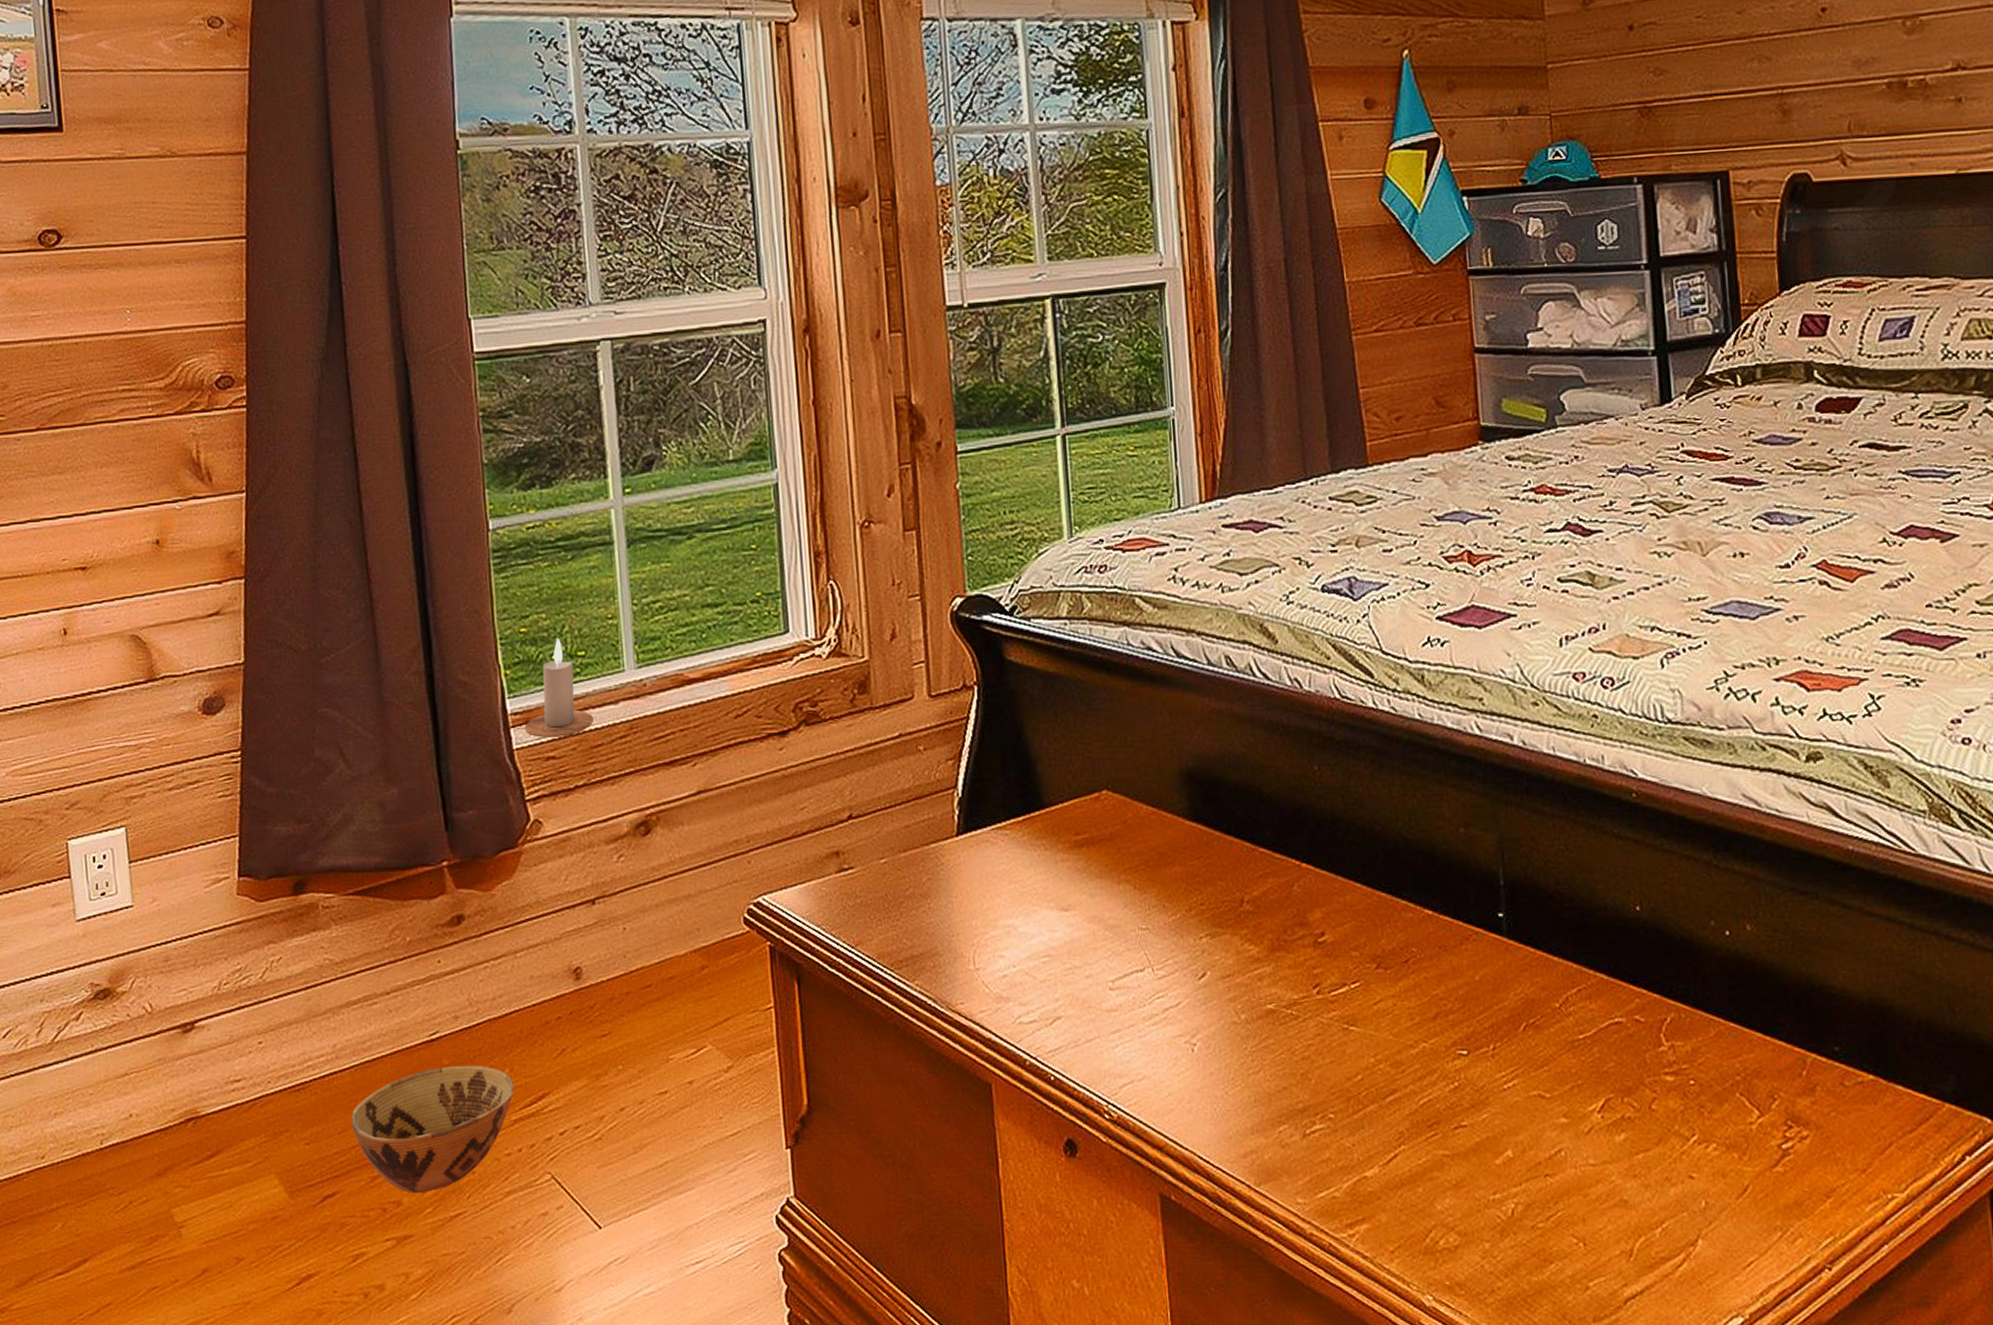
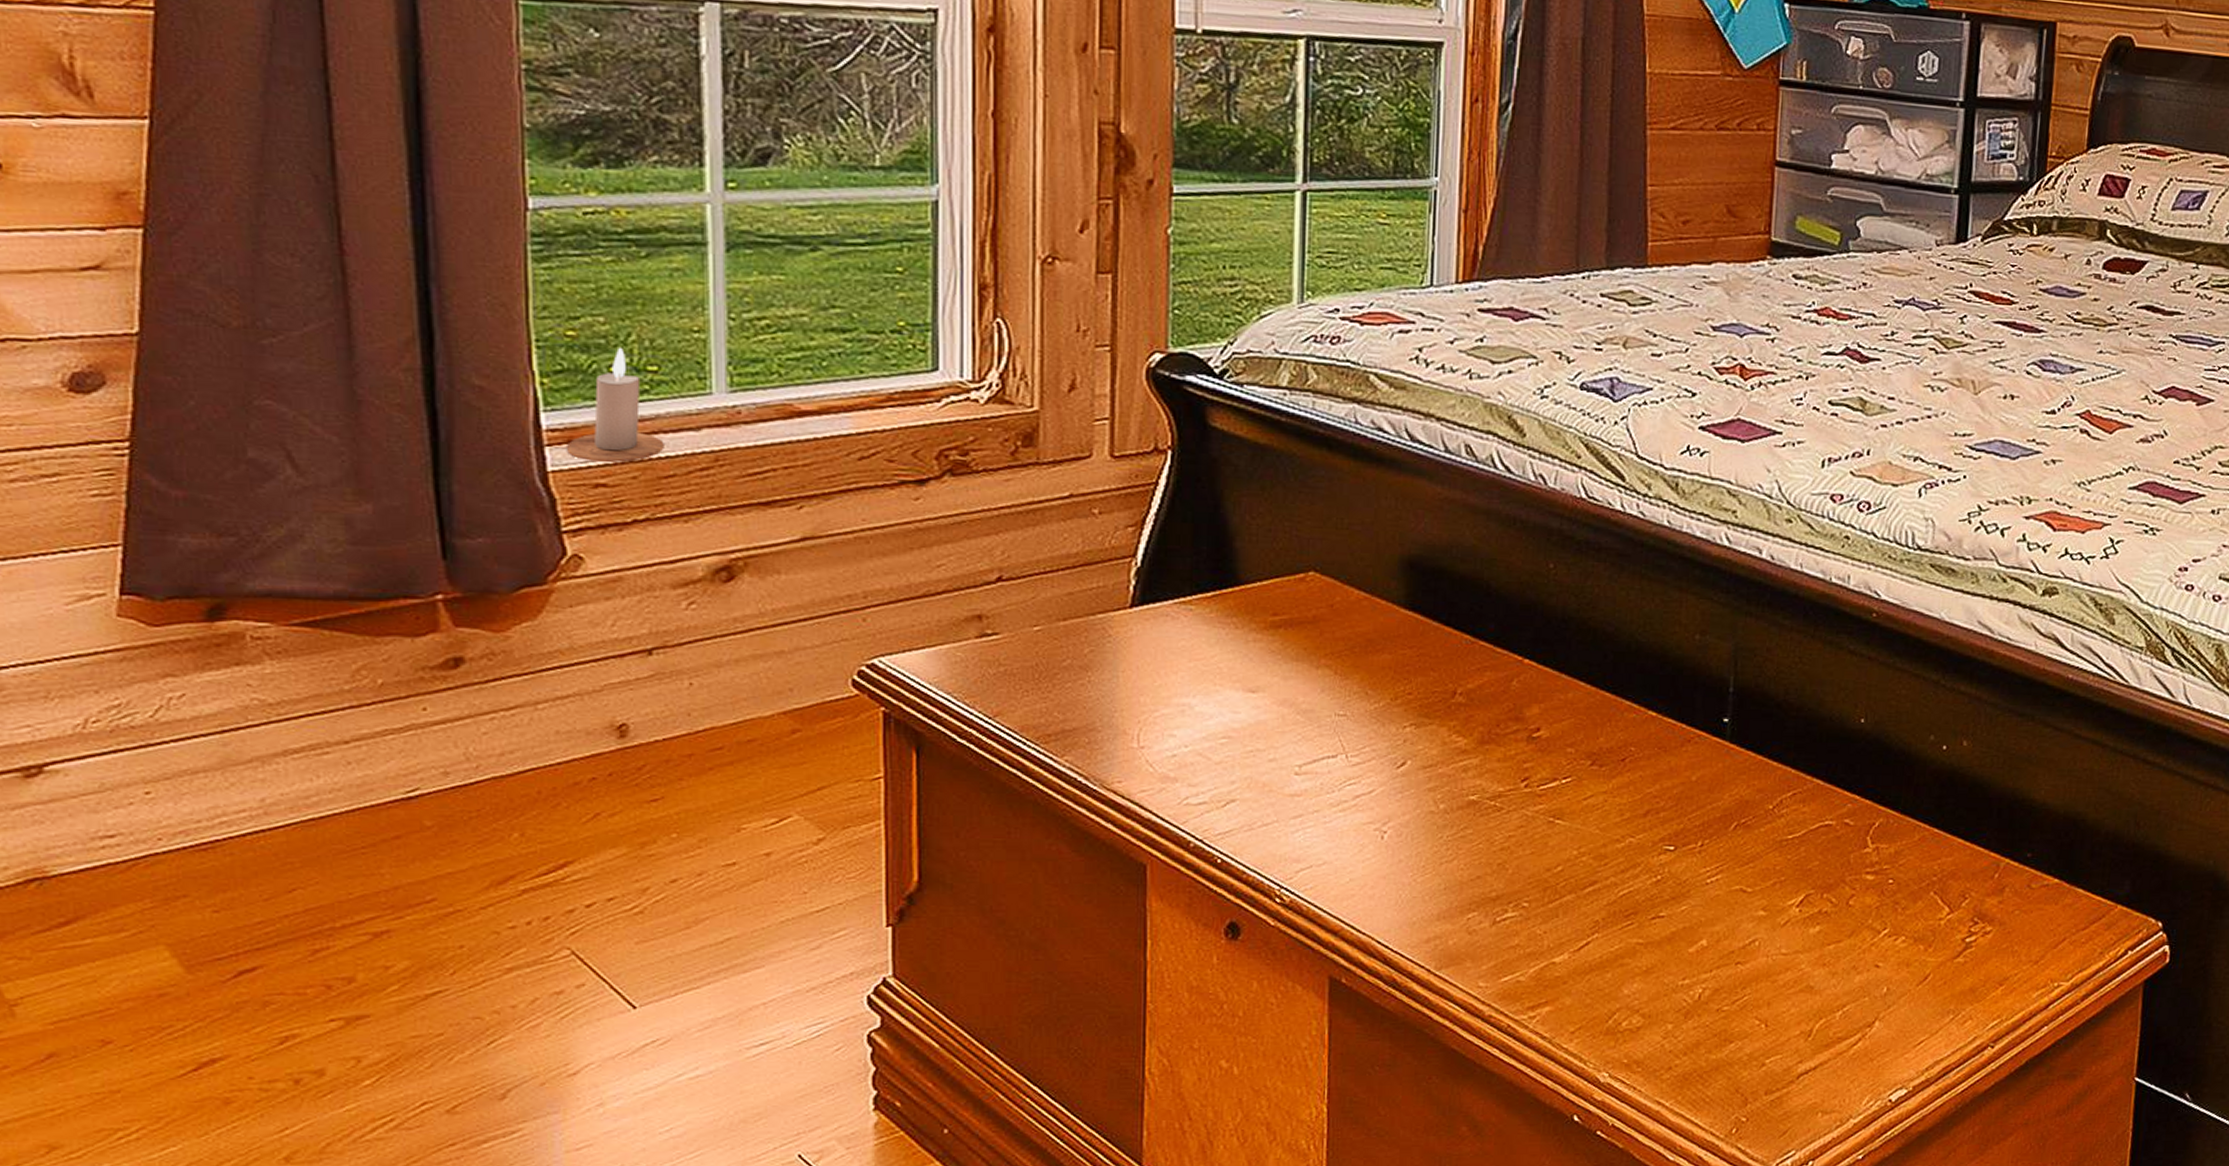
woven basket: present [350,1065,514,1194] -> none [283,827,525,969]

